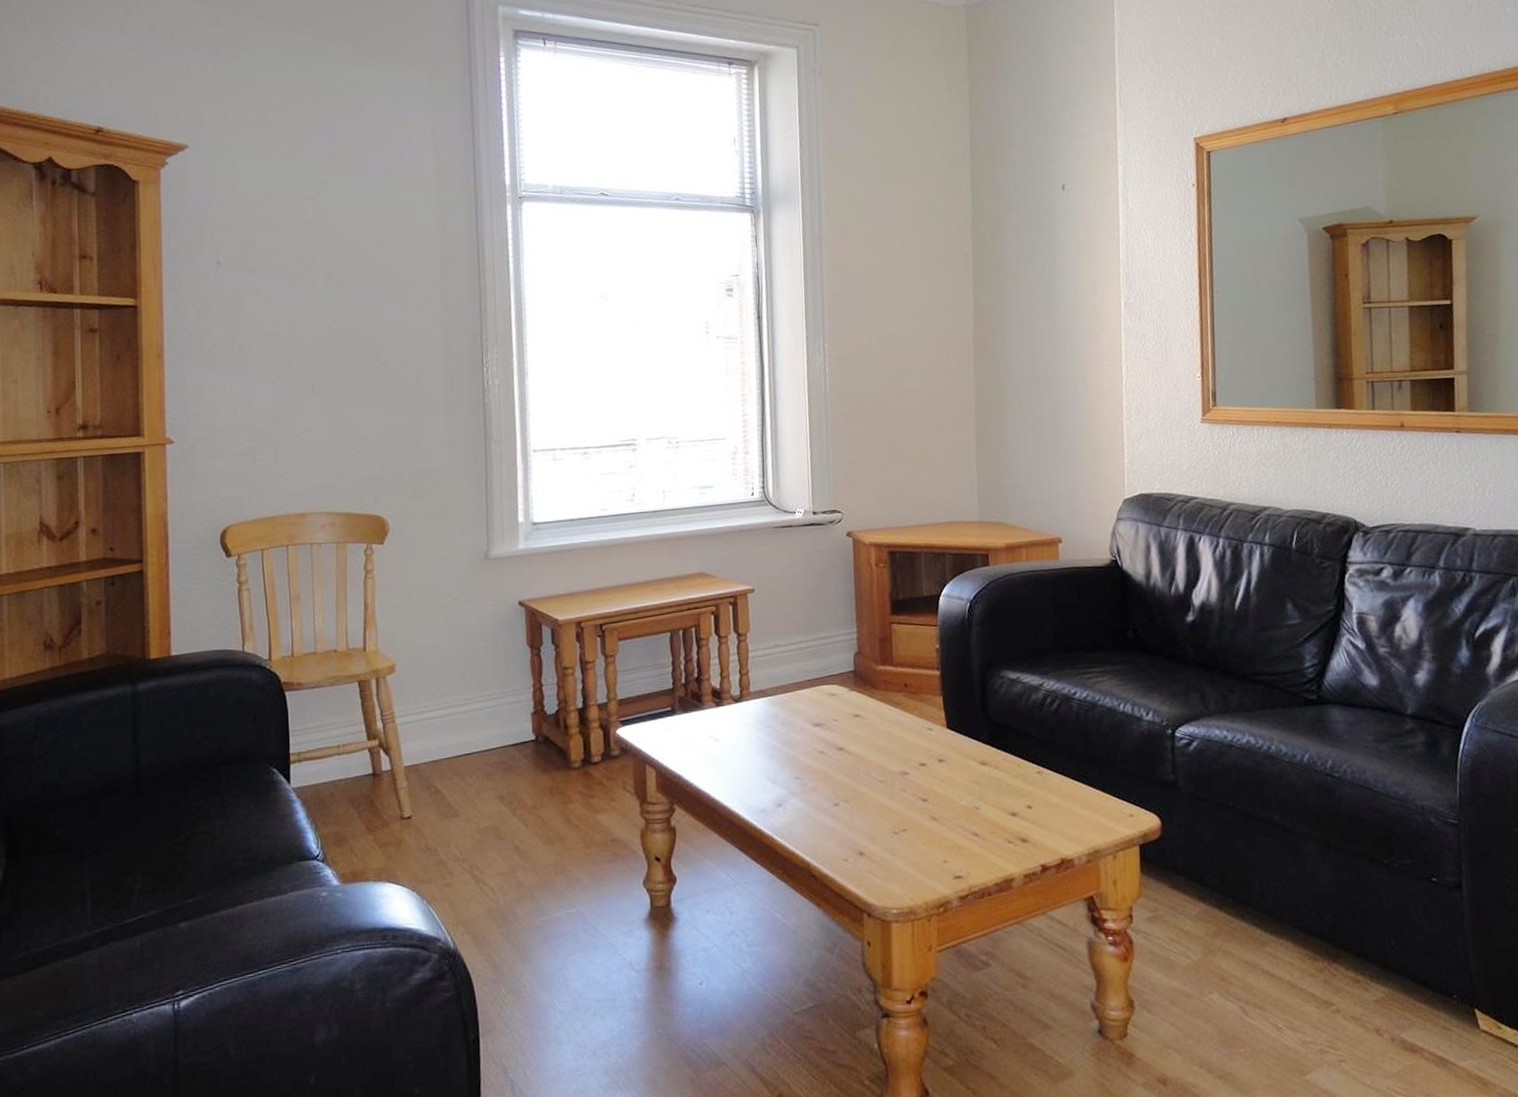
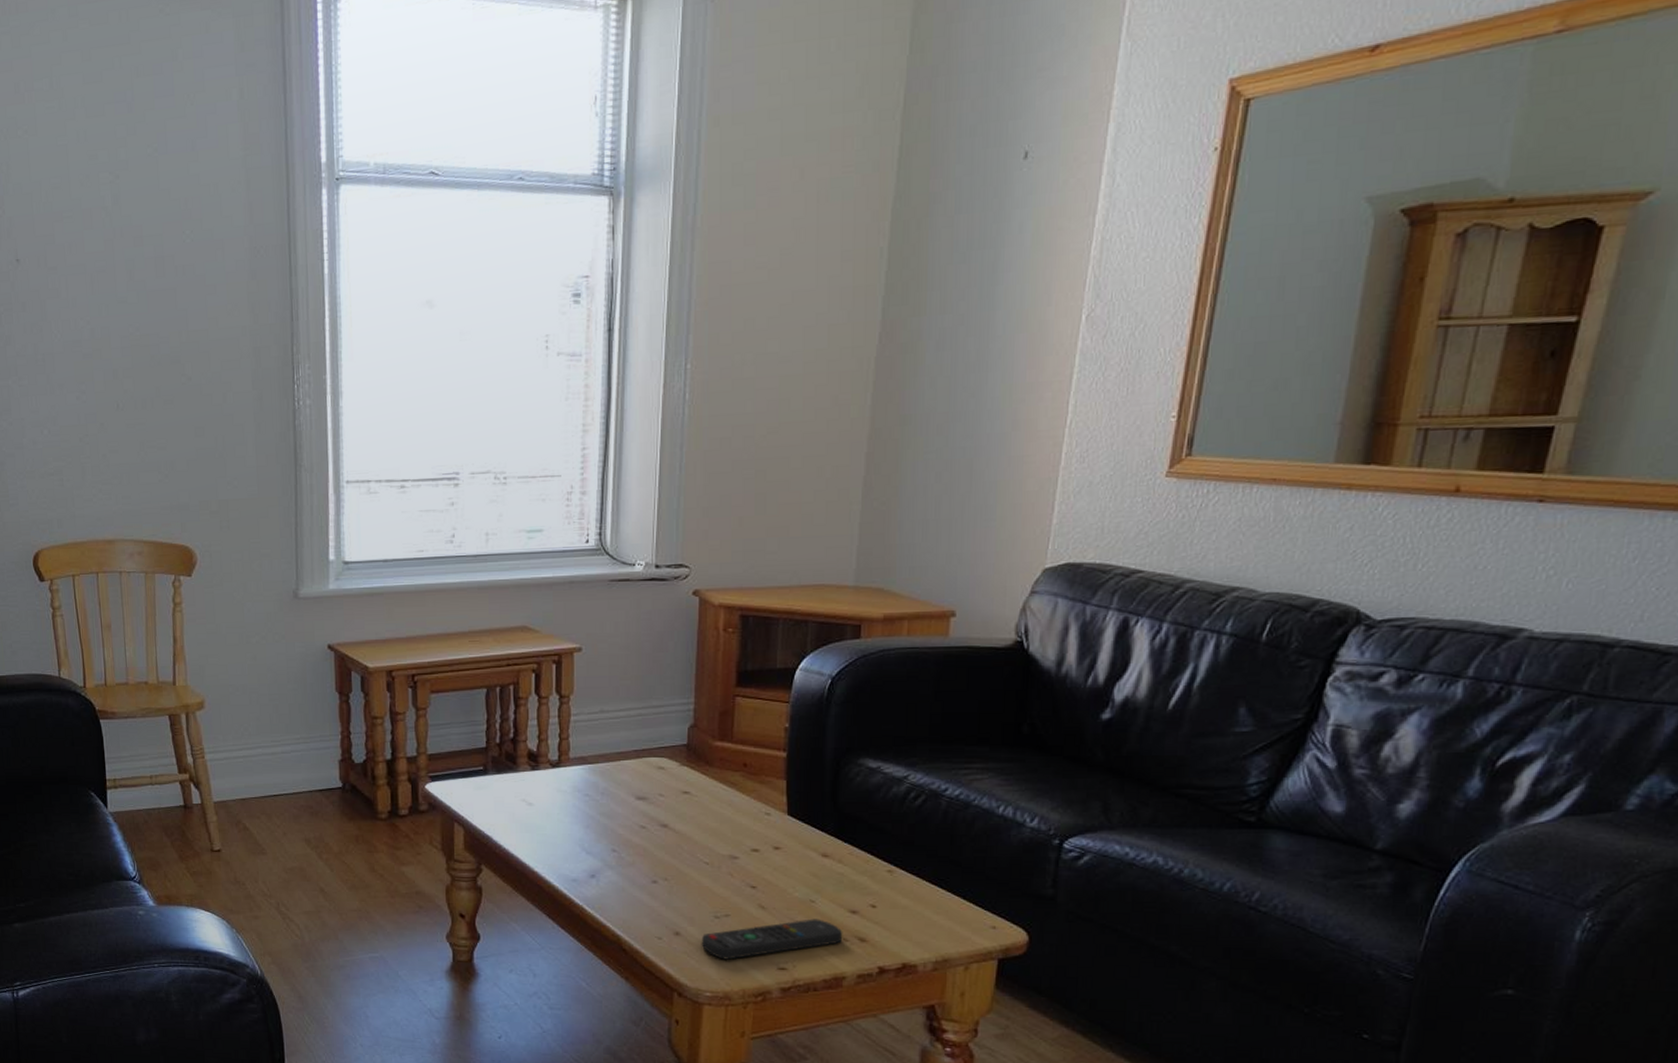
remote control: none [883,824,1007,875] -> present [701,919,843,960]

